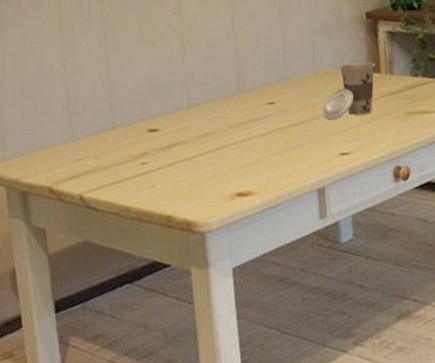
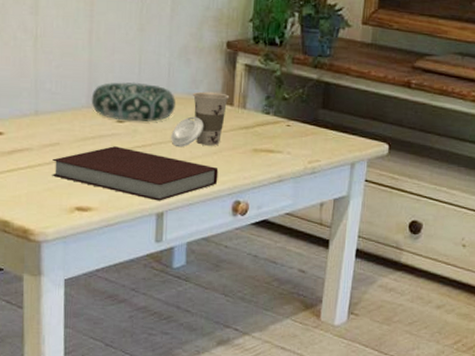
notebook: none [209,127,376,177] -> present [52,146,219,201]
decorative bowl: none [240,63,323,103] -> present [91,82,175,122]

